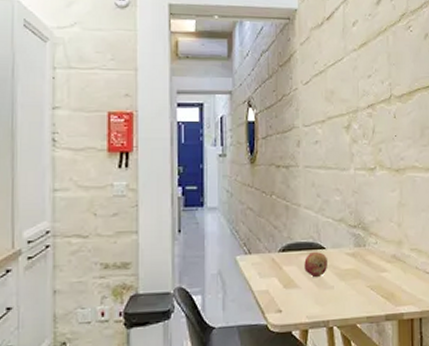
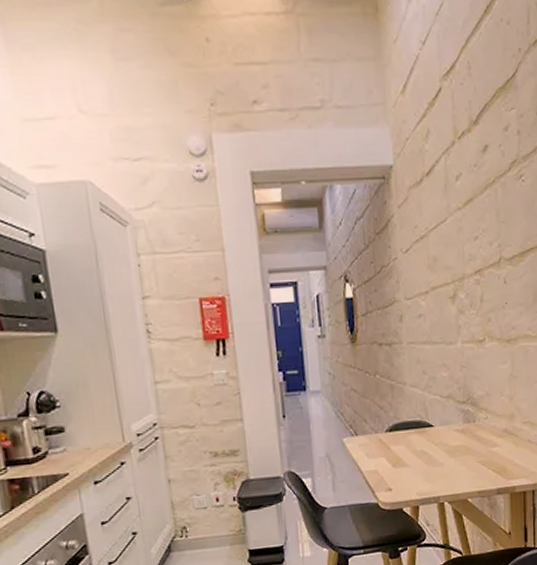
fruit: present [304,252,328,278] -> none [412,430,437,456]

